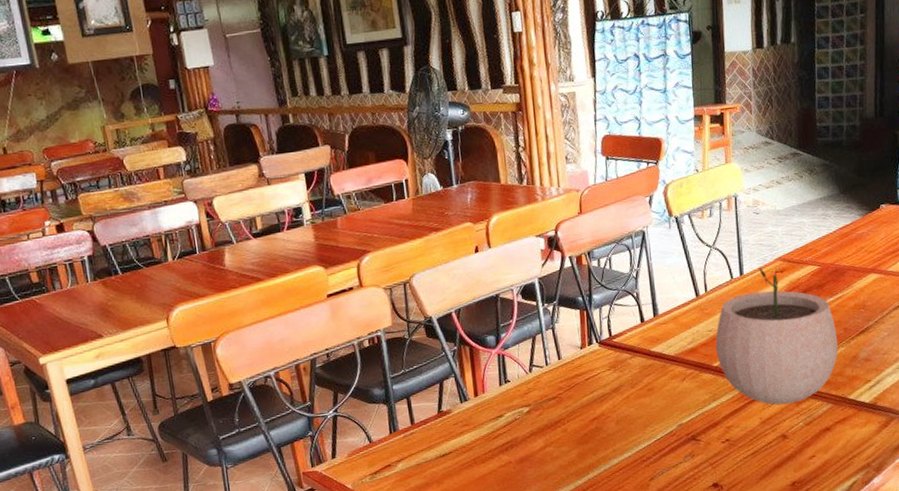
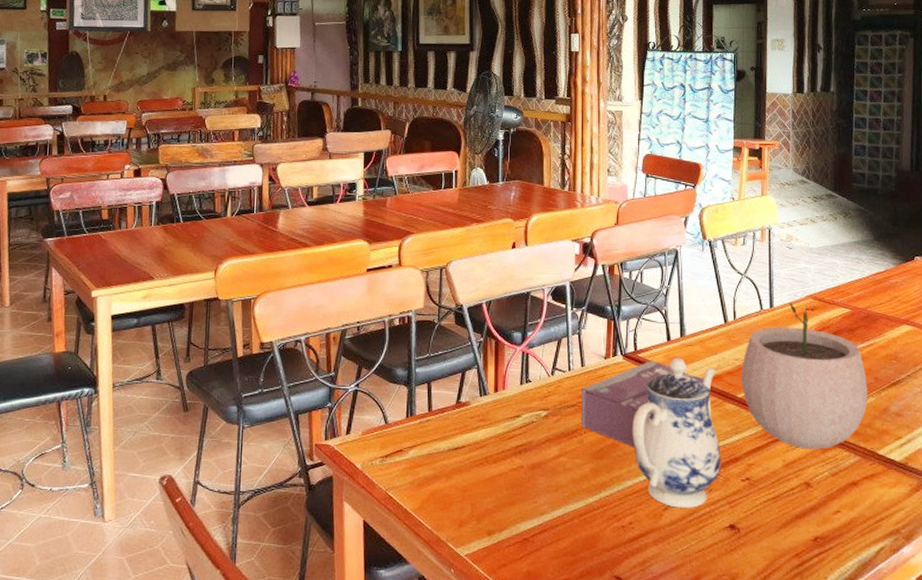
tissue box: none [561,343,680,429] -> present [581,360,705,448]
teapot: none [613,336,702,477] -> present [632,357,721,508]

